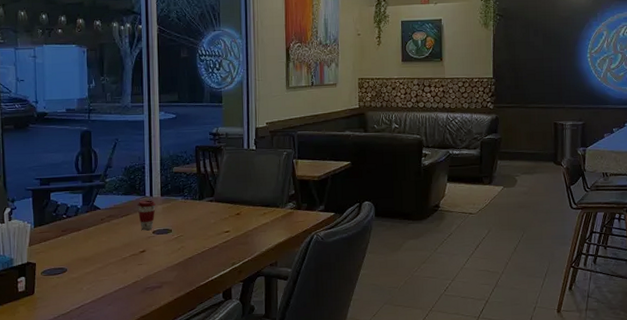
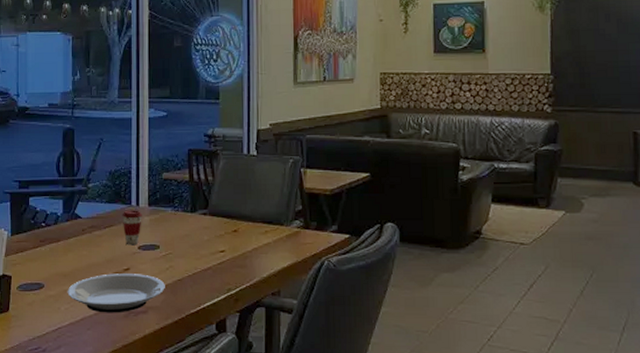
plate: none [89,255,178,290] -> present [68,273,165,313]

